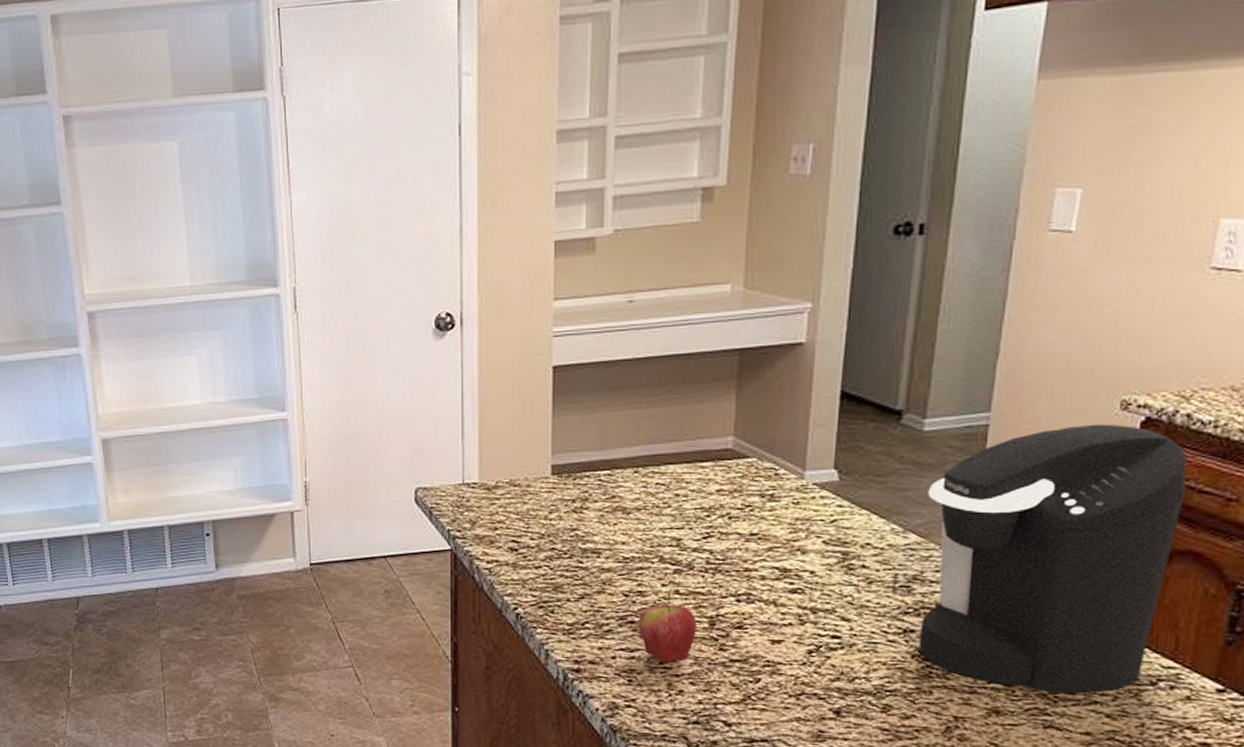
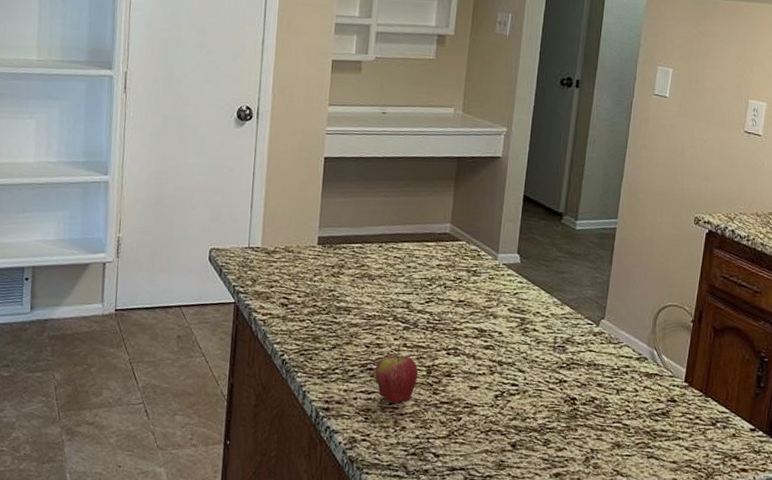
coffee maker: present [918,424,1188,694] -> none [569,232,732,432]

